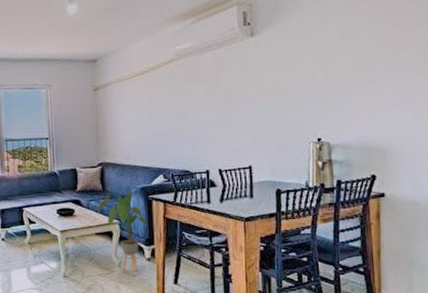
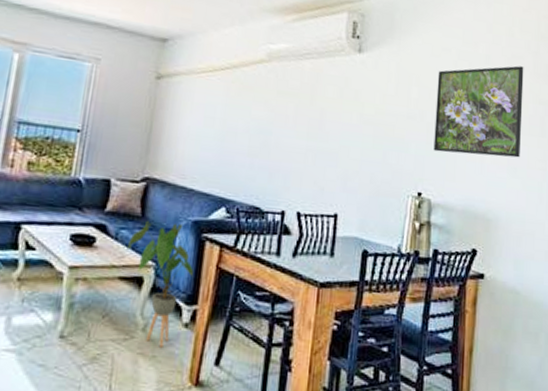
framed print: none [324,16,409,103] -> present [433,65,524,158]

